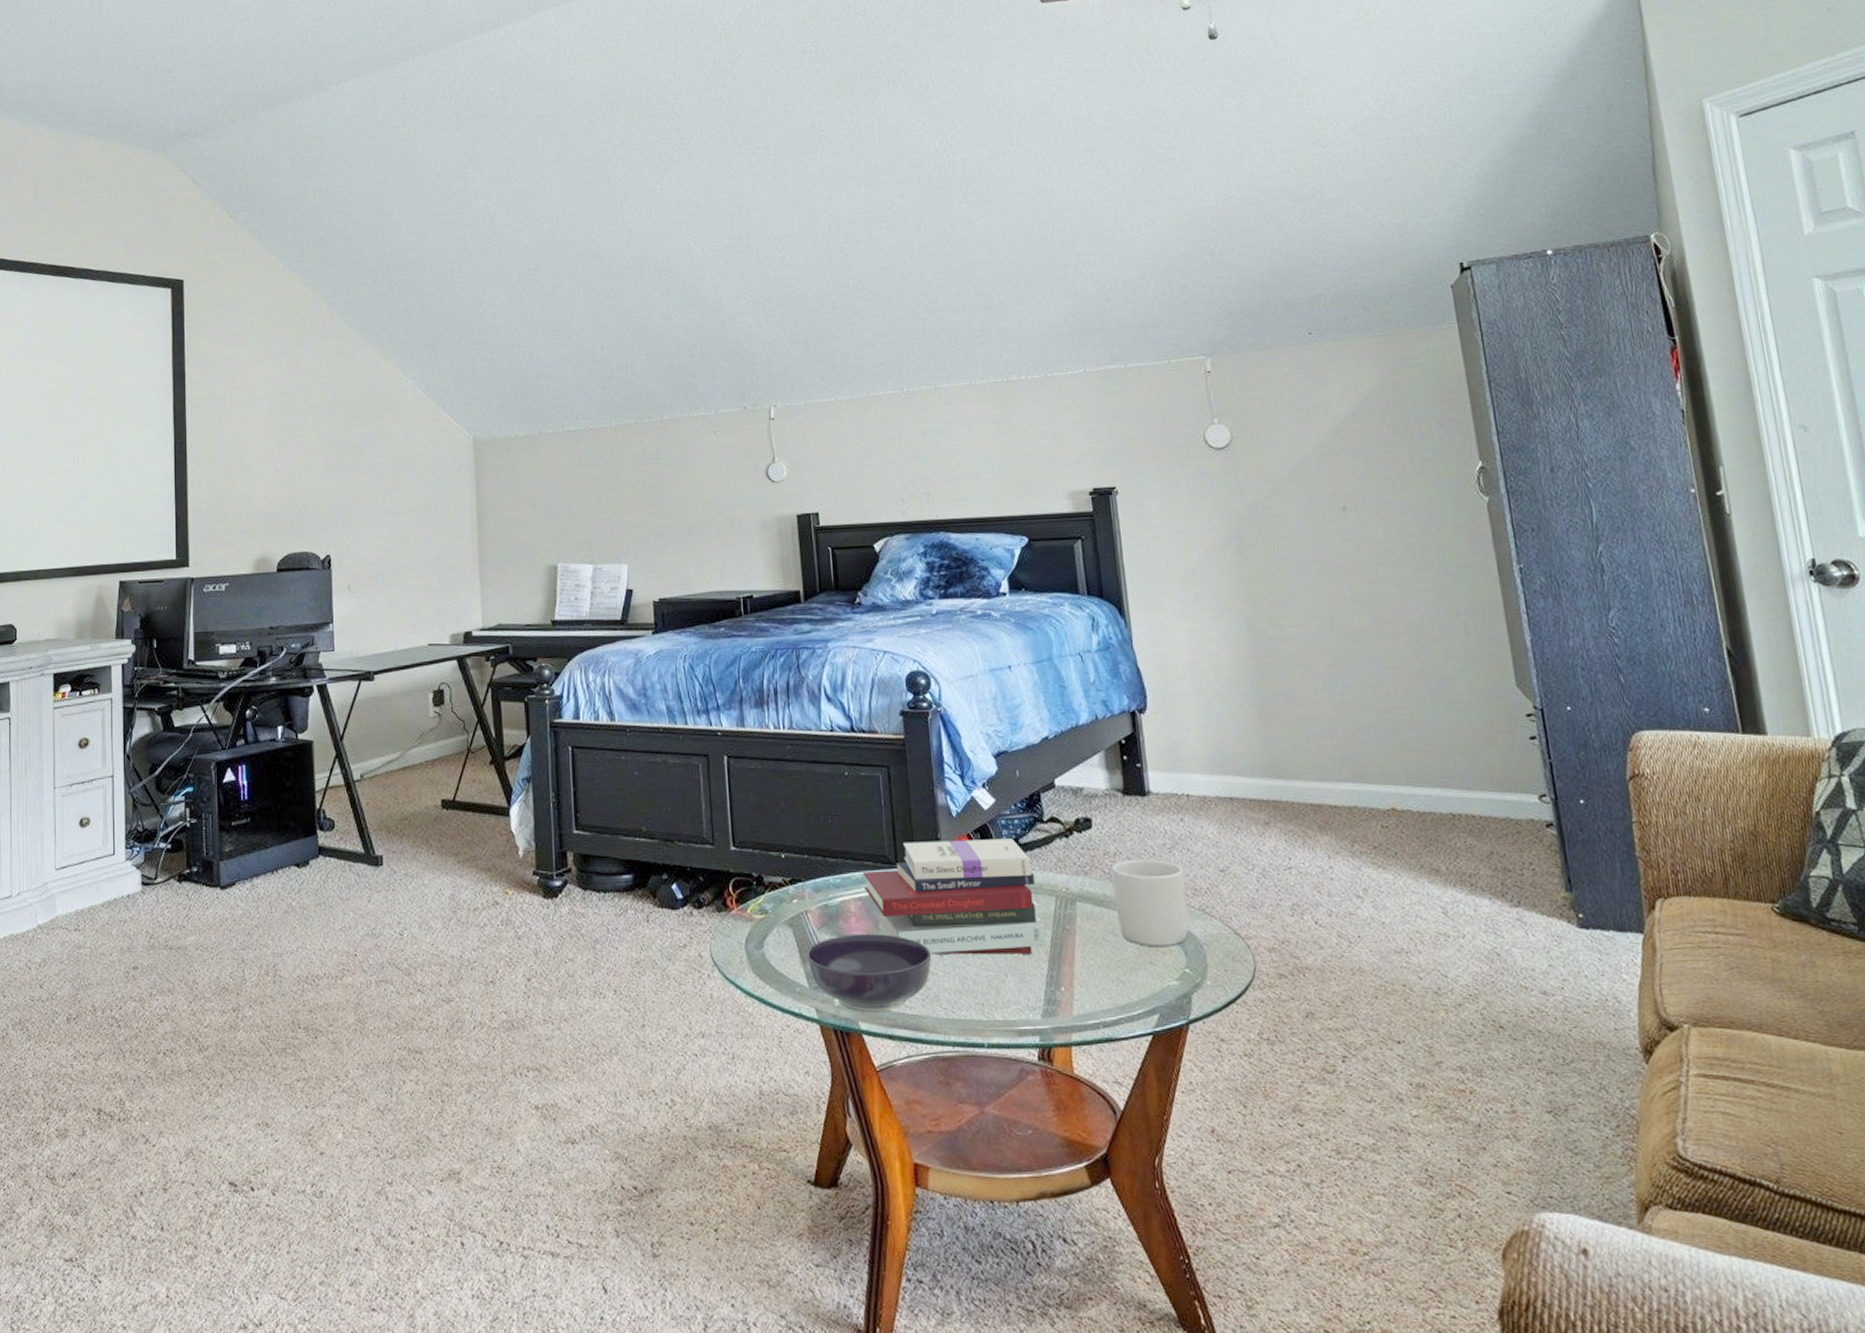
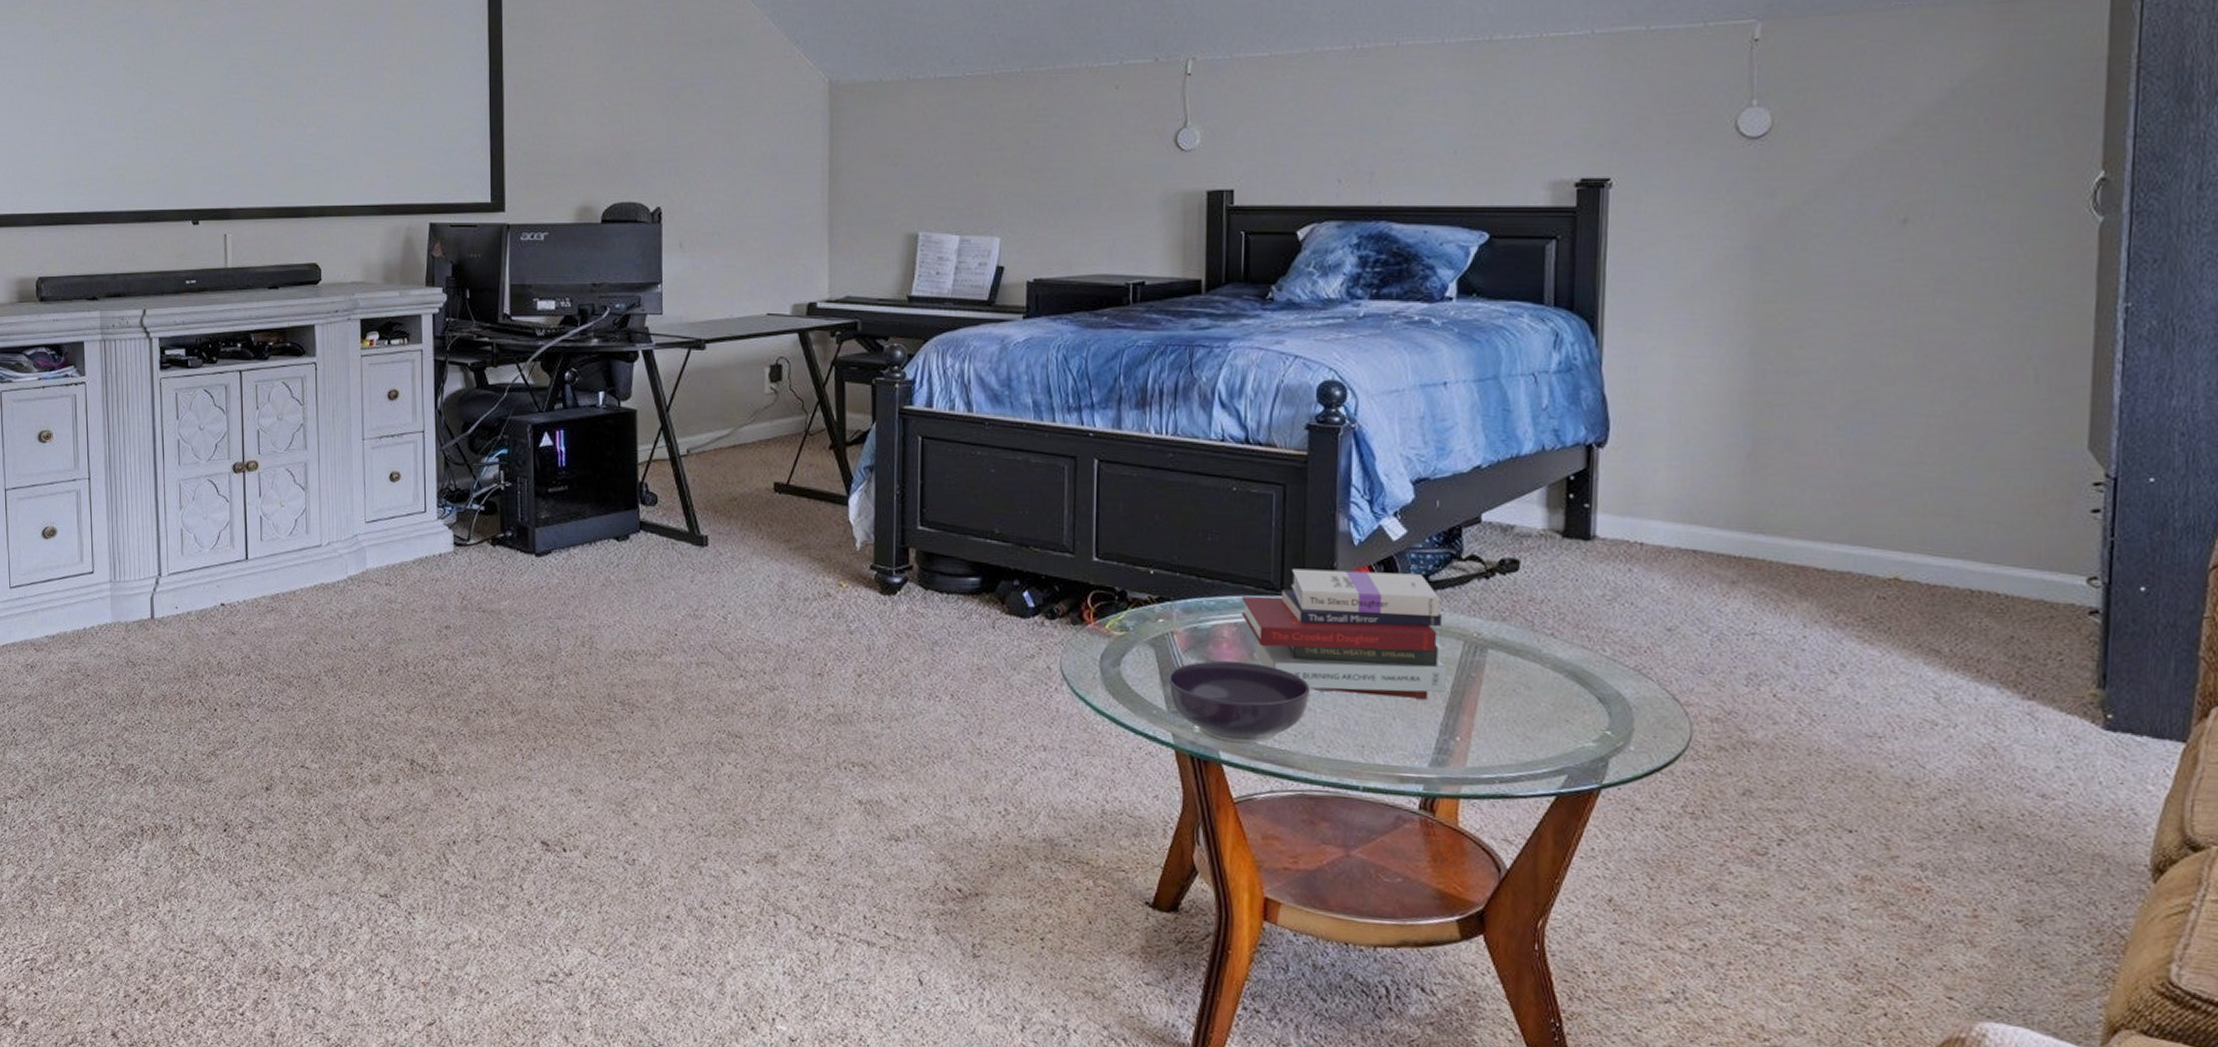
mug: present [1111,859,1189,948] -> none [1533,608,1624,707]

